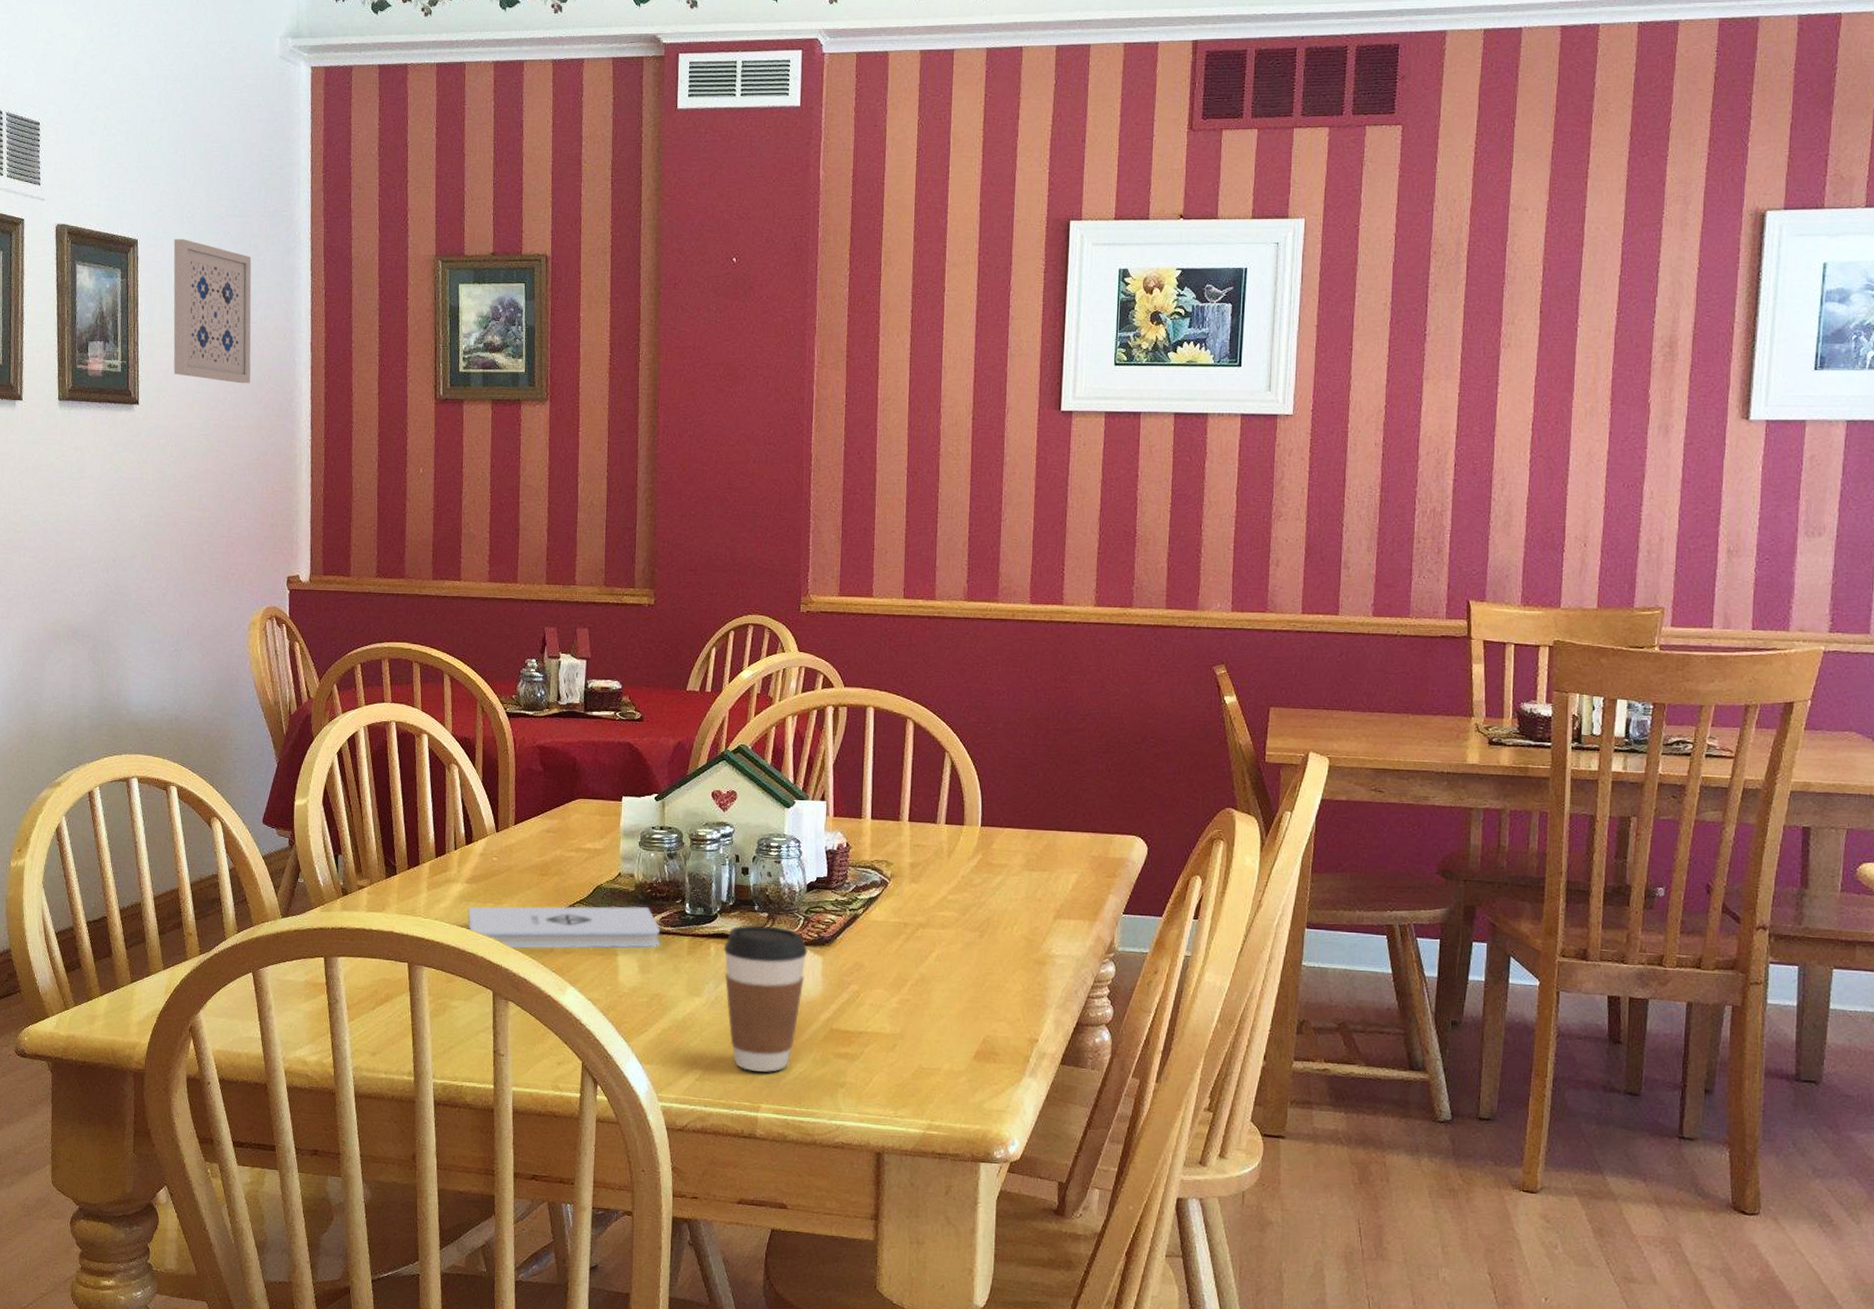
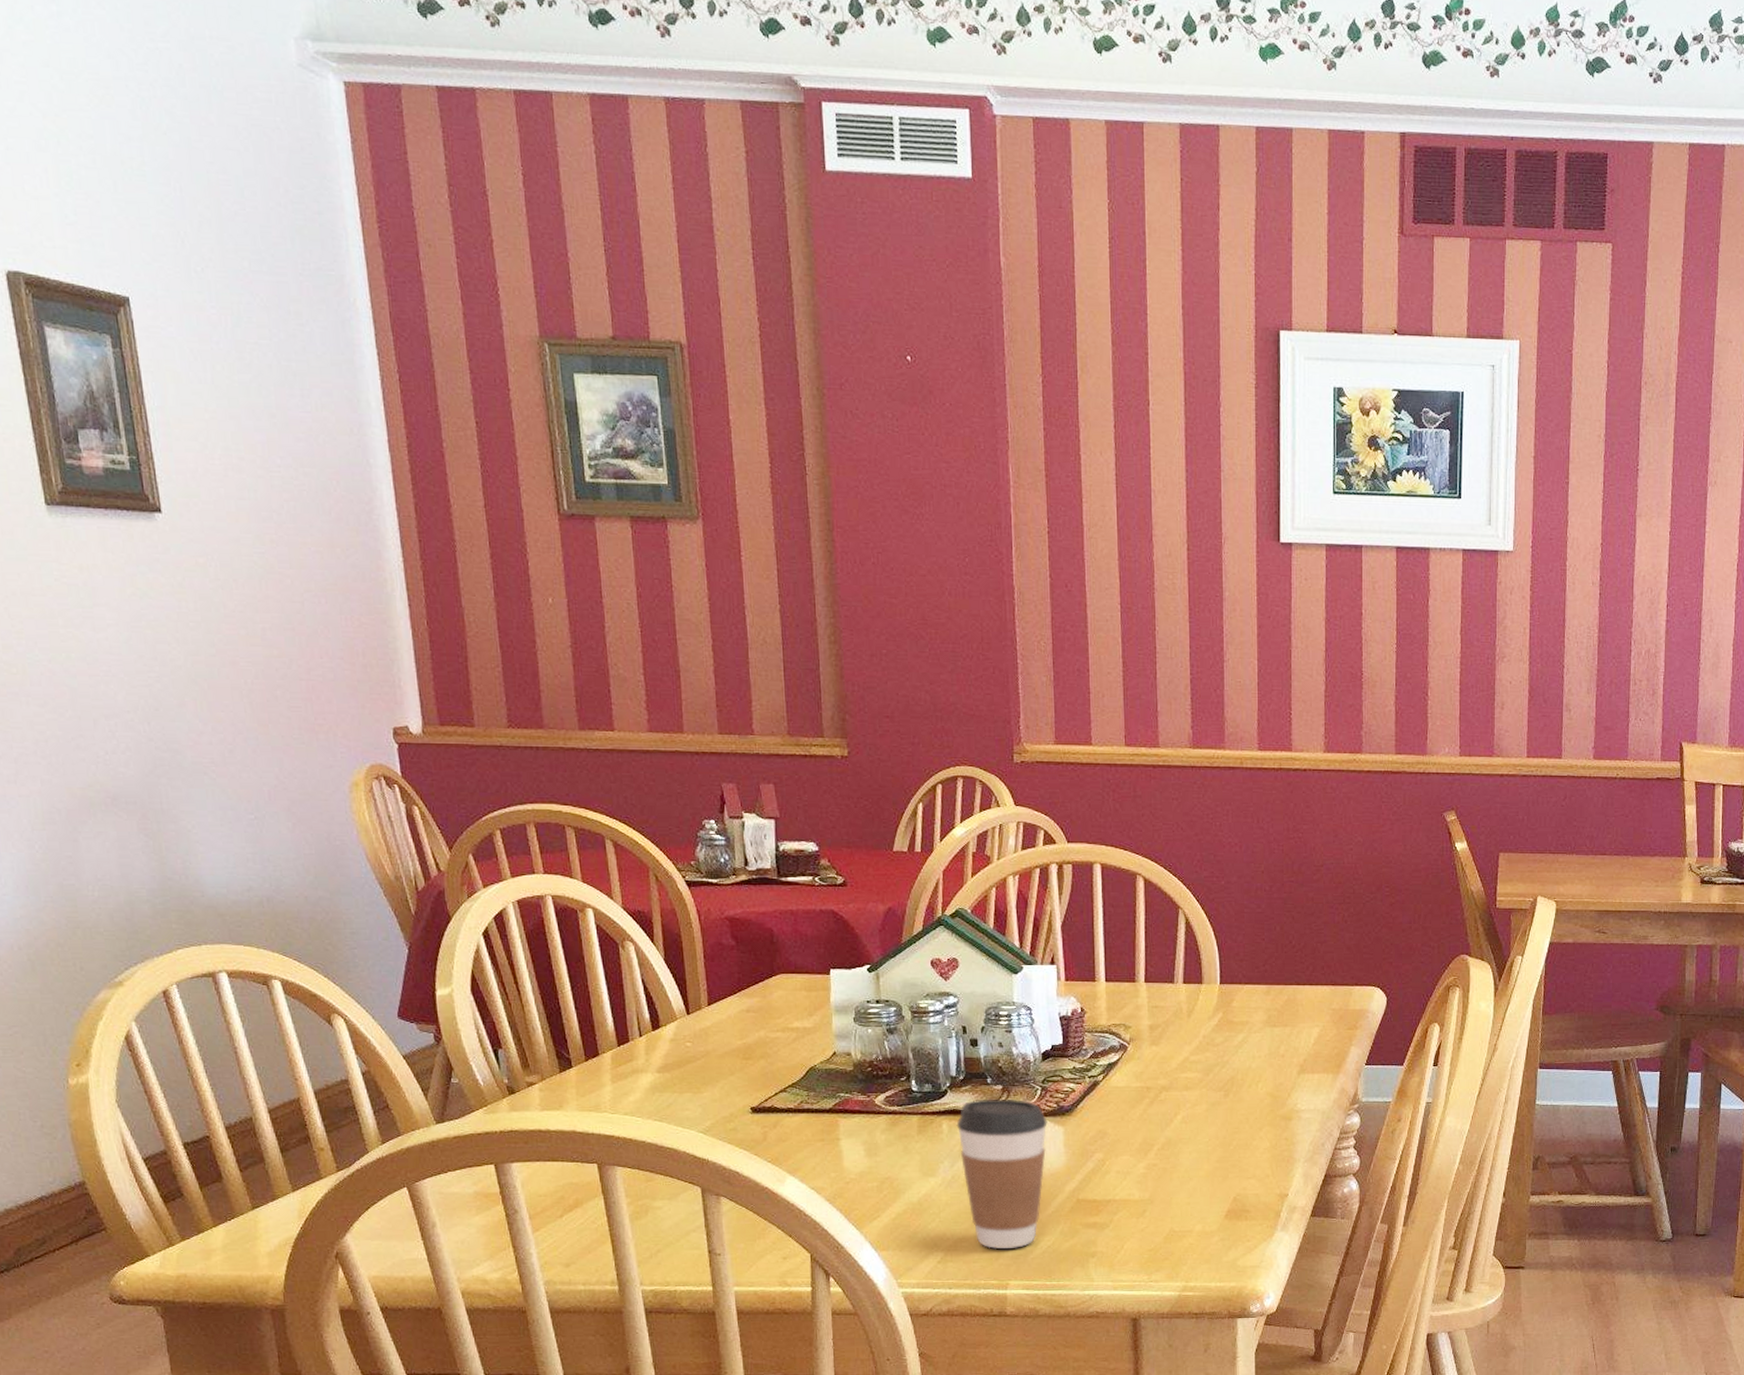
wall art: present [173,239,252,384] -> none [181,299,313,490]
notepad: present [468,906,661,949] -> none [662,1086,887,1140]

